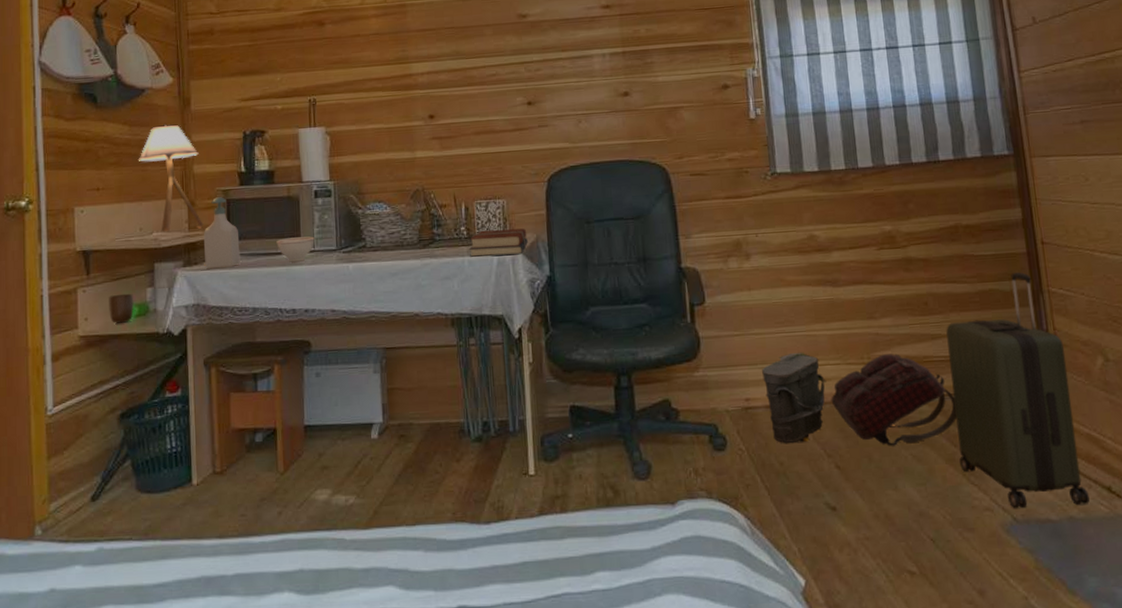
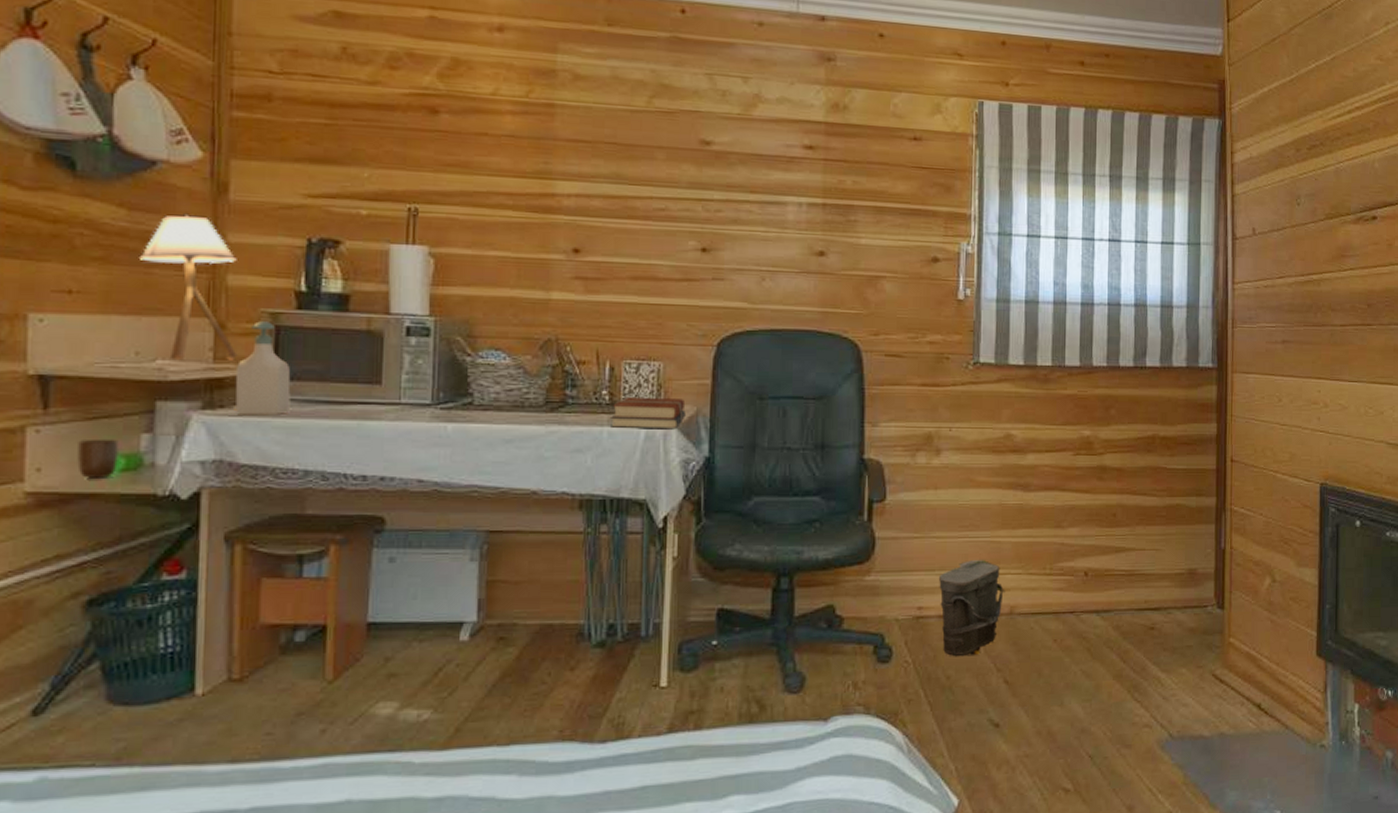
bowl: present [276,236,315,262] -> none [346,384,401,416]
backpack: present [831,353,958,446] -> none [1007,565,1130,661]
suitcase: present [946,272,1090,509] -> none [1127,489,1240,725]

